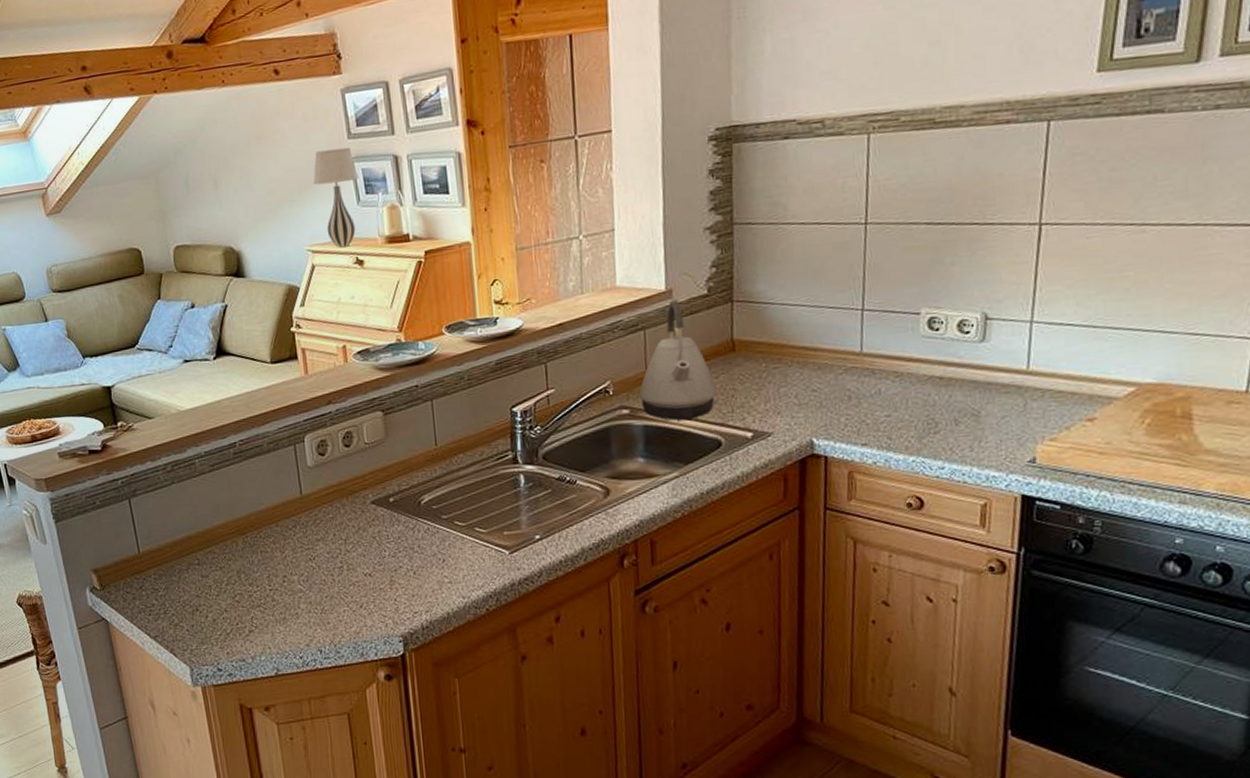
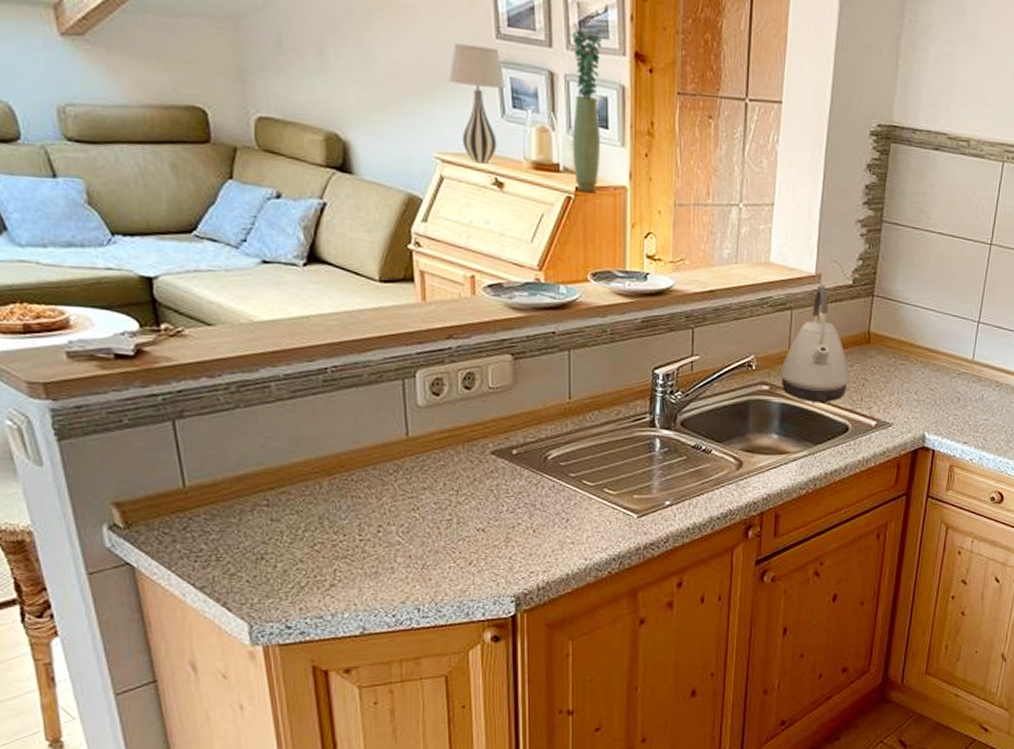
vase: none [409,109,445,255] -> present [571,24,602,193]

